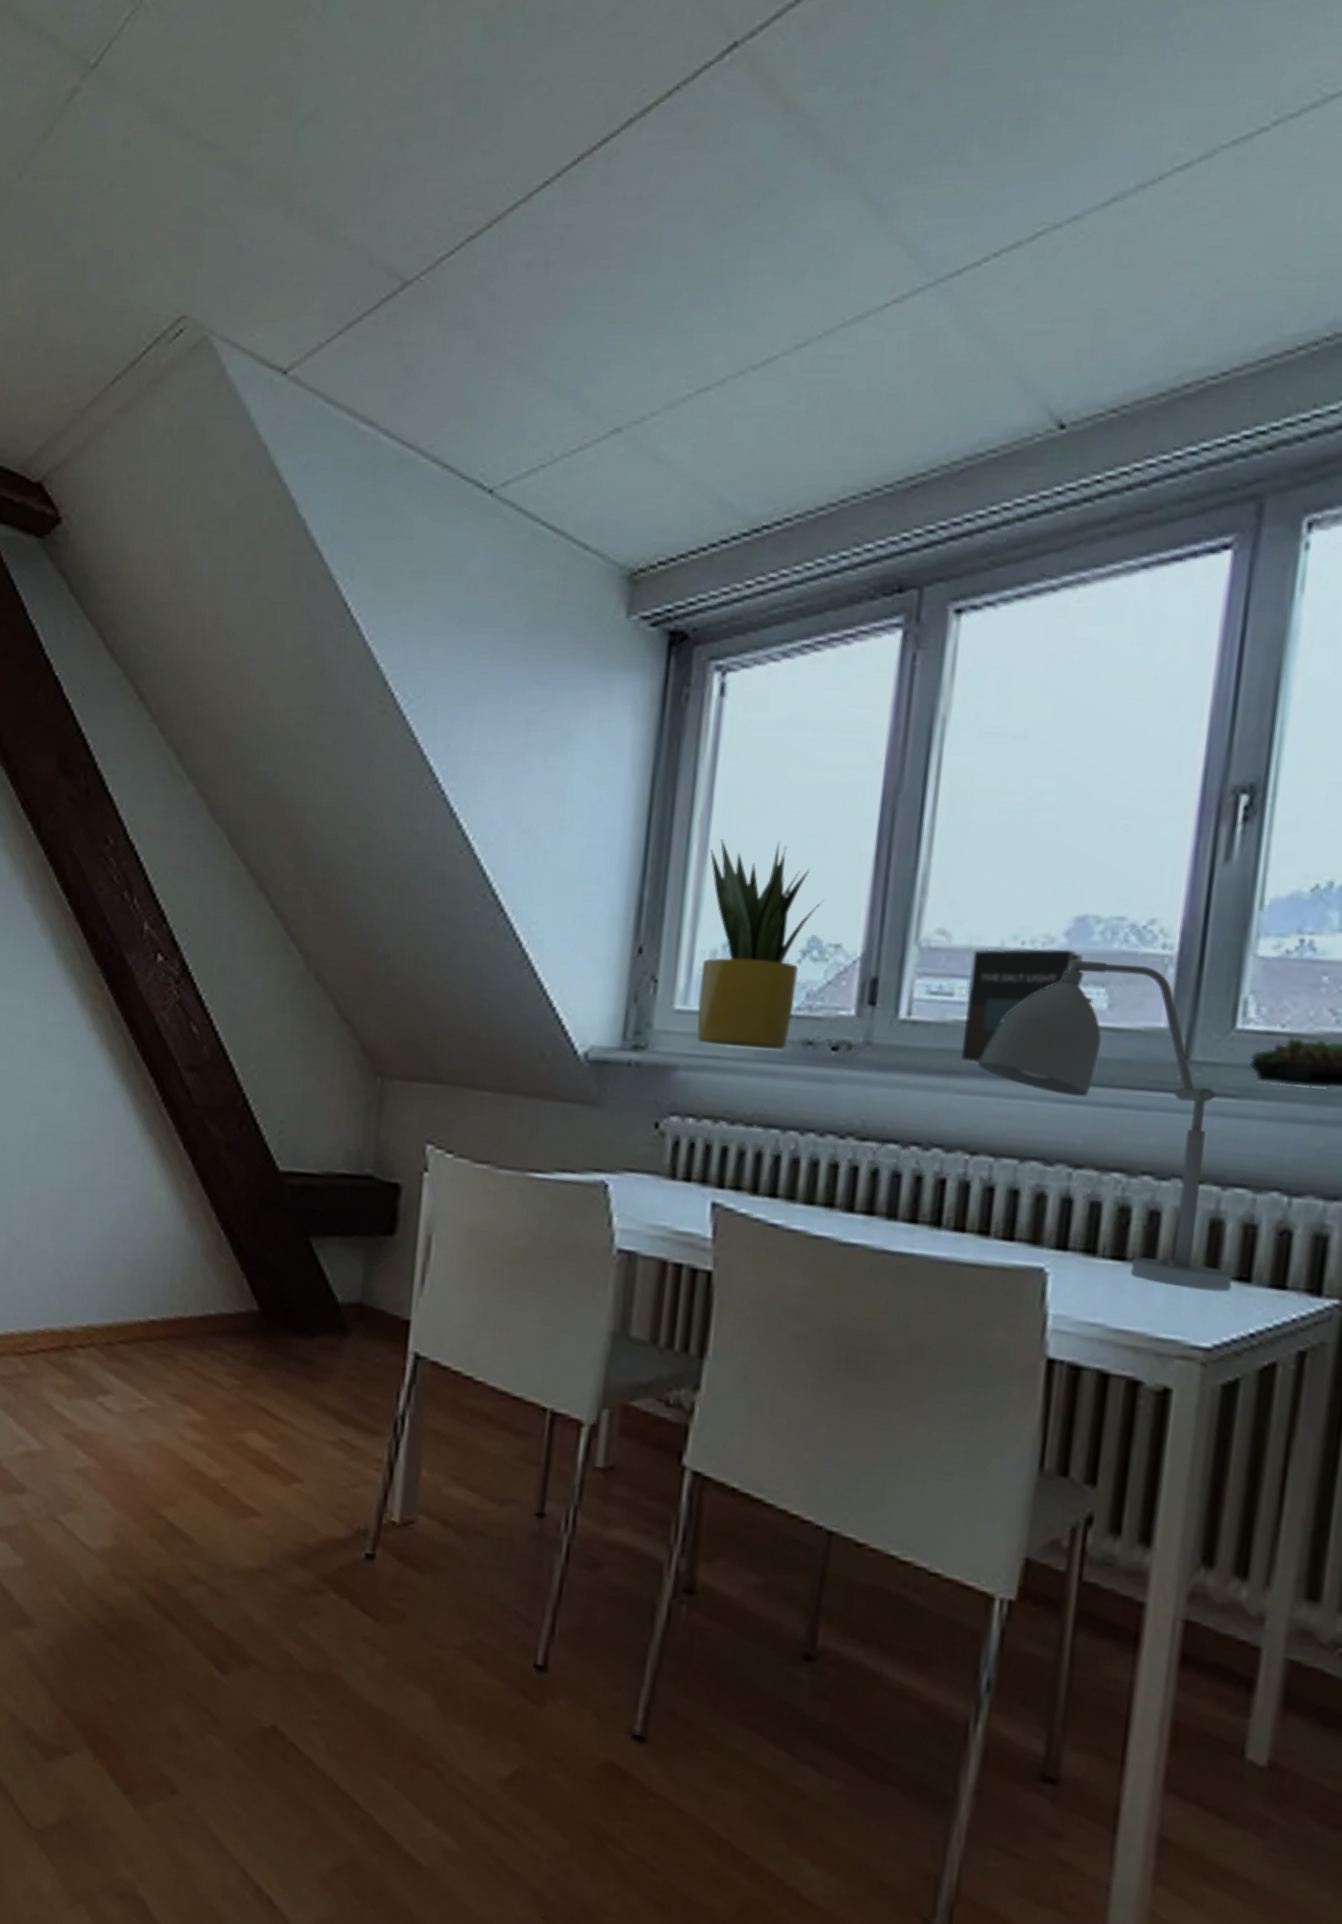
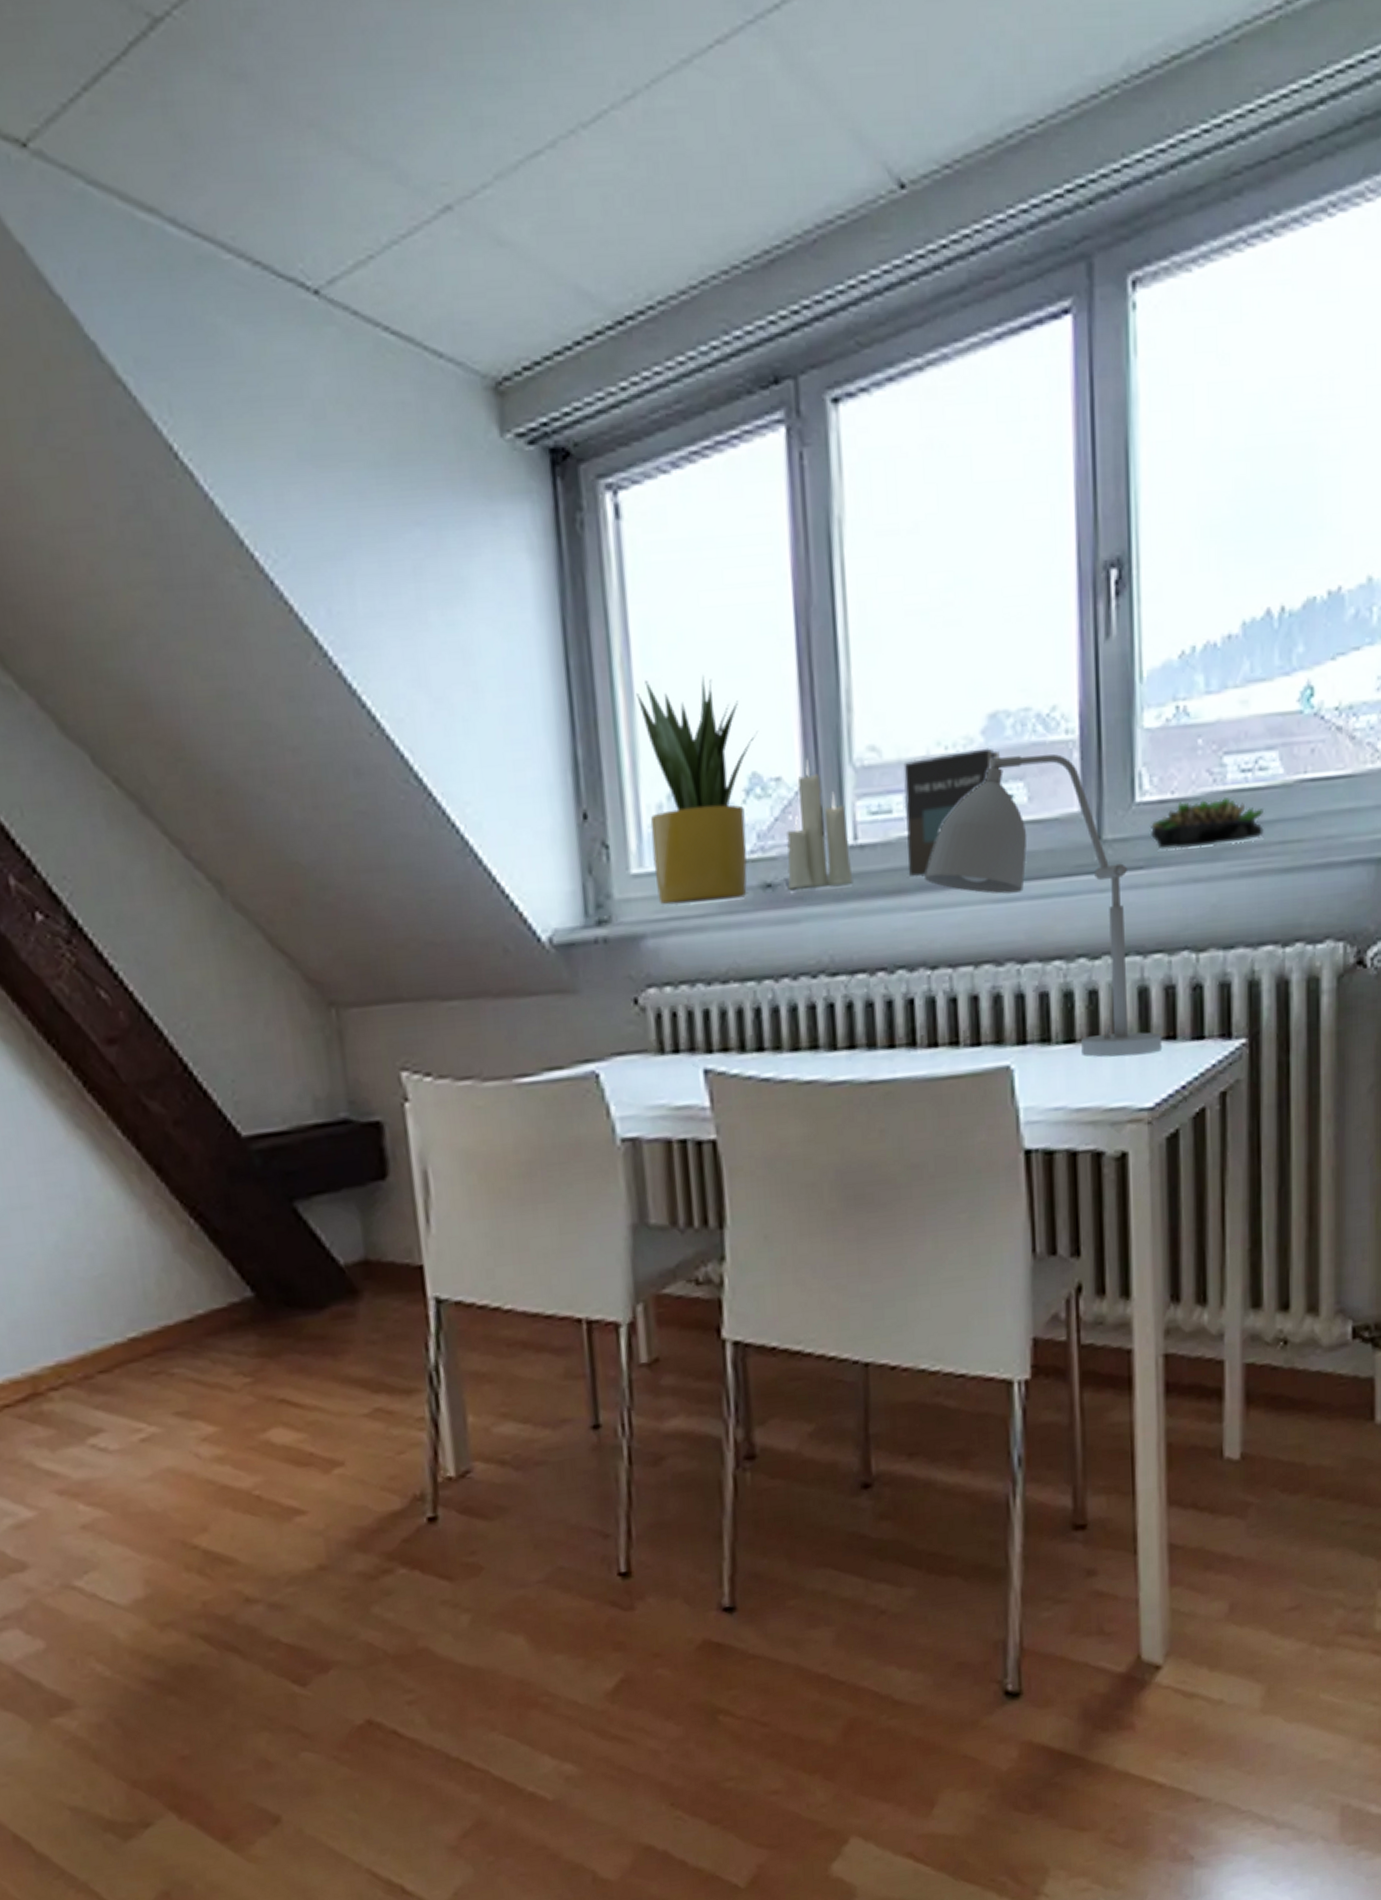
candle: none [829,932,904,1057] -> present [785,759,853,891]

